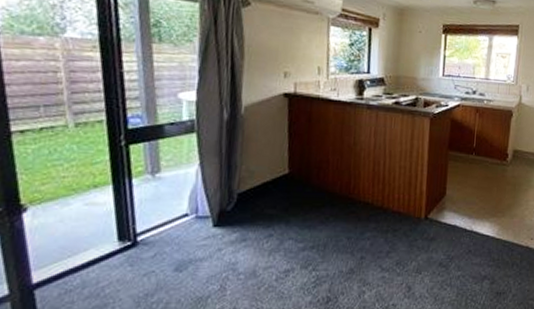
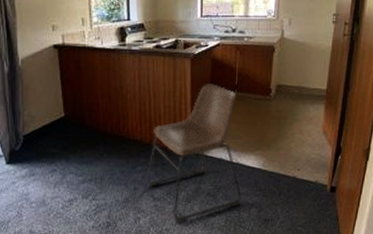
chair: none [375,145,475,298] -> present [146,84,242,224]

